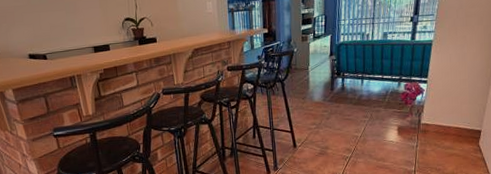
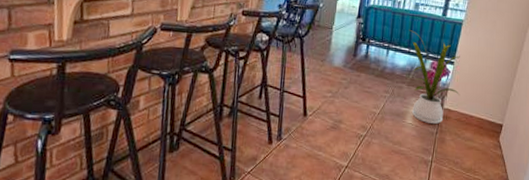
house plant: none [380,58,435,139] -> present [408,30,460,124]

